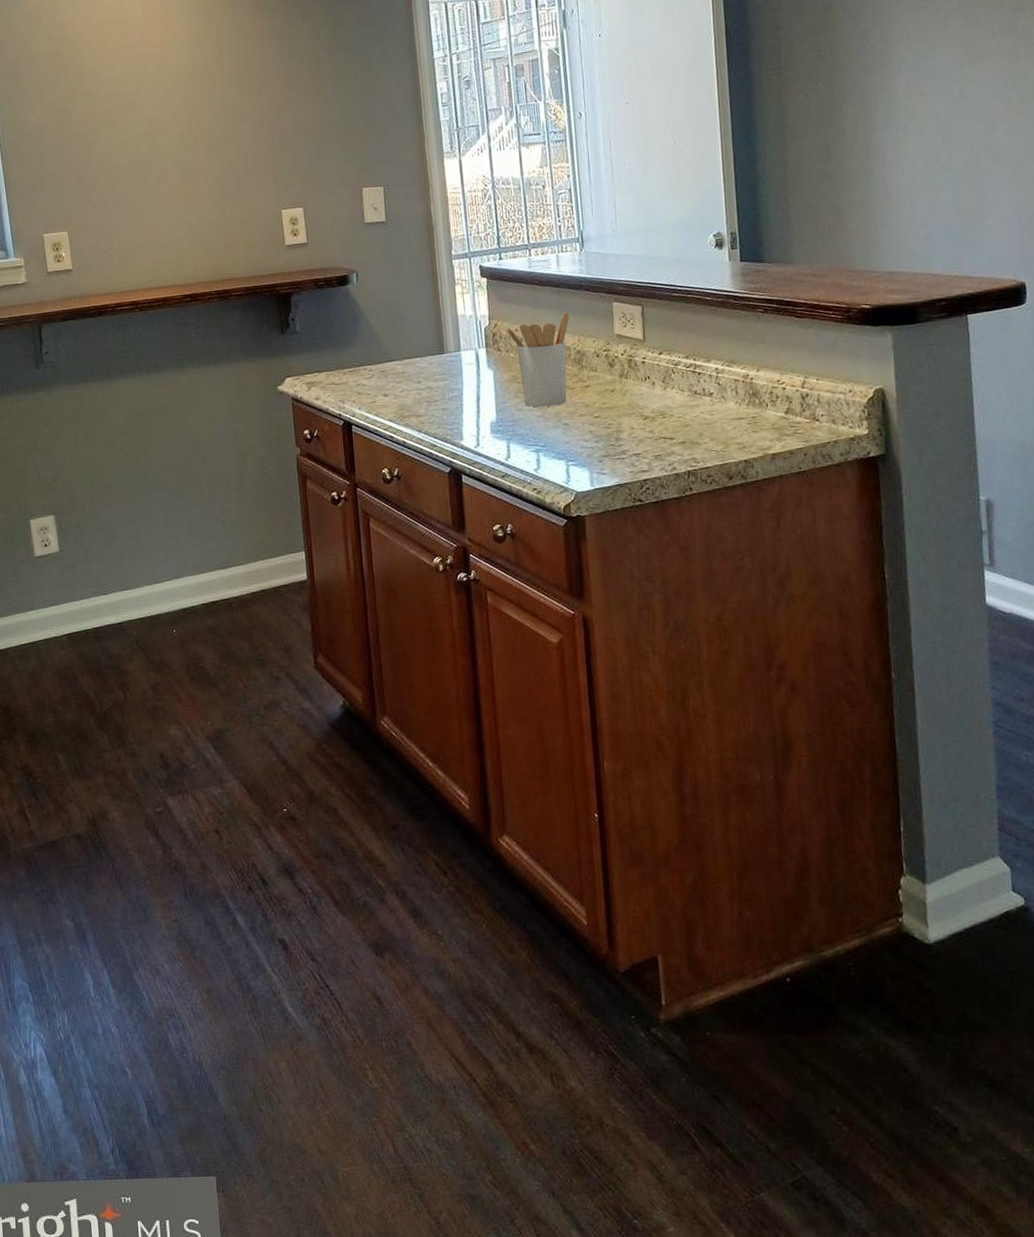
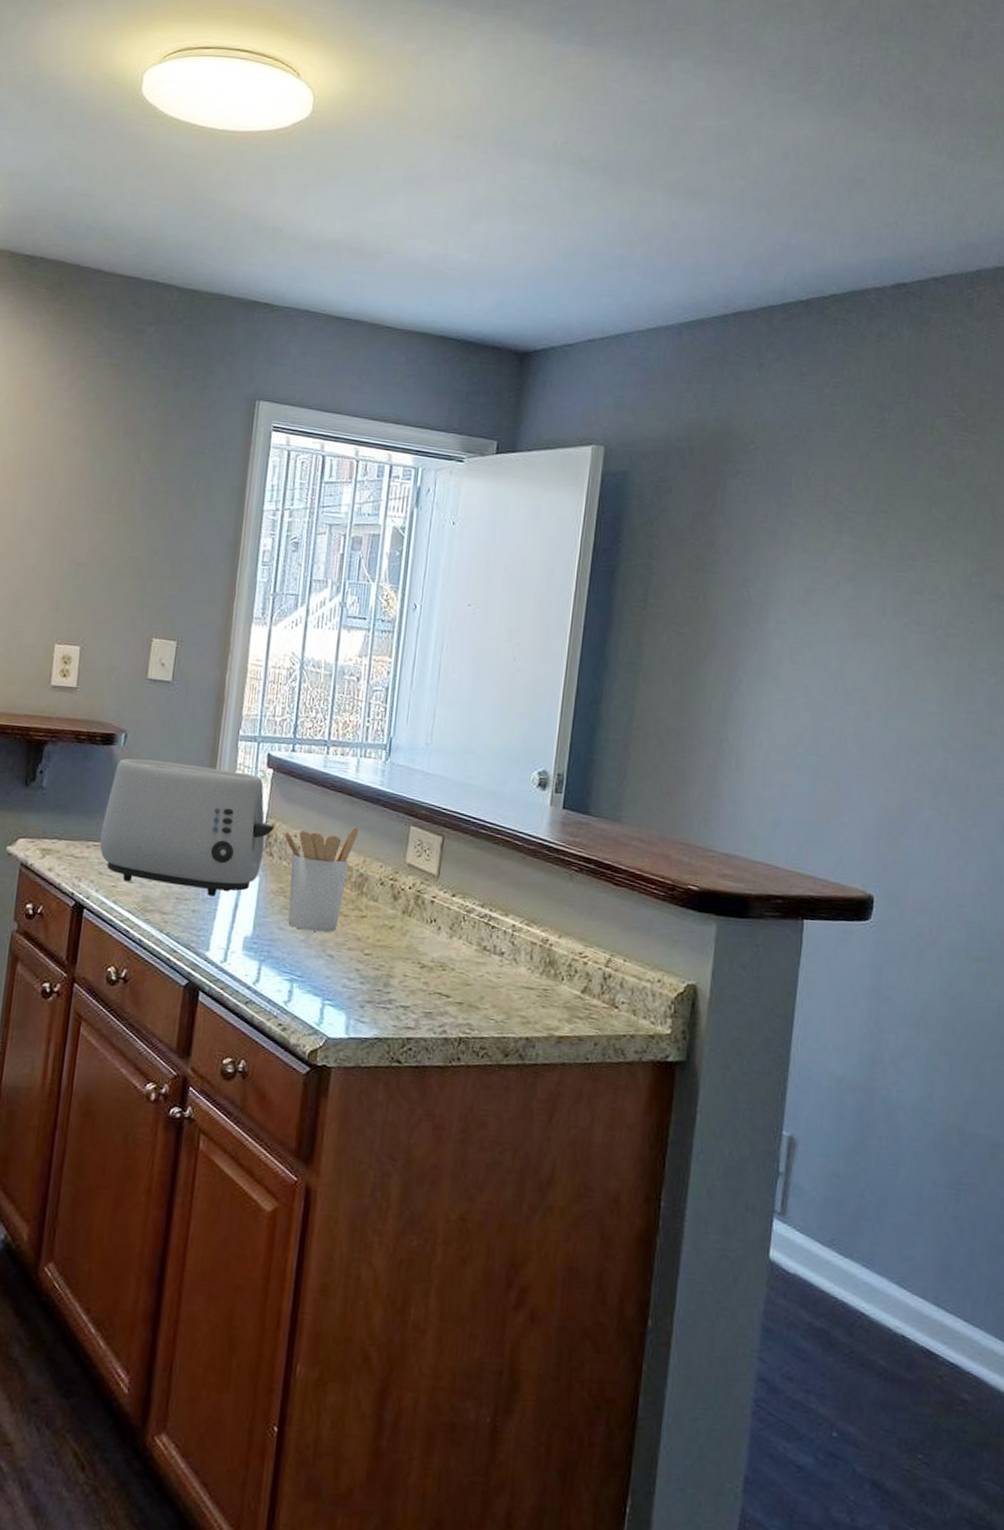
toaster: none [352,286,498,396] -> present [99,758,274,897]

